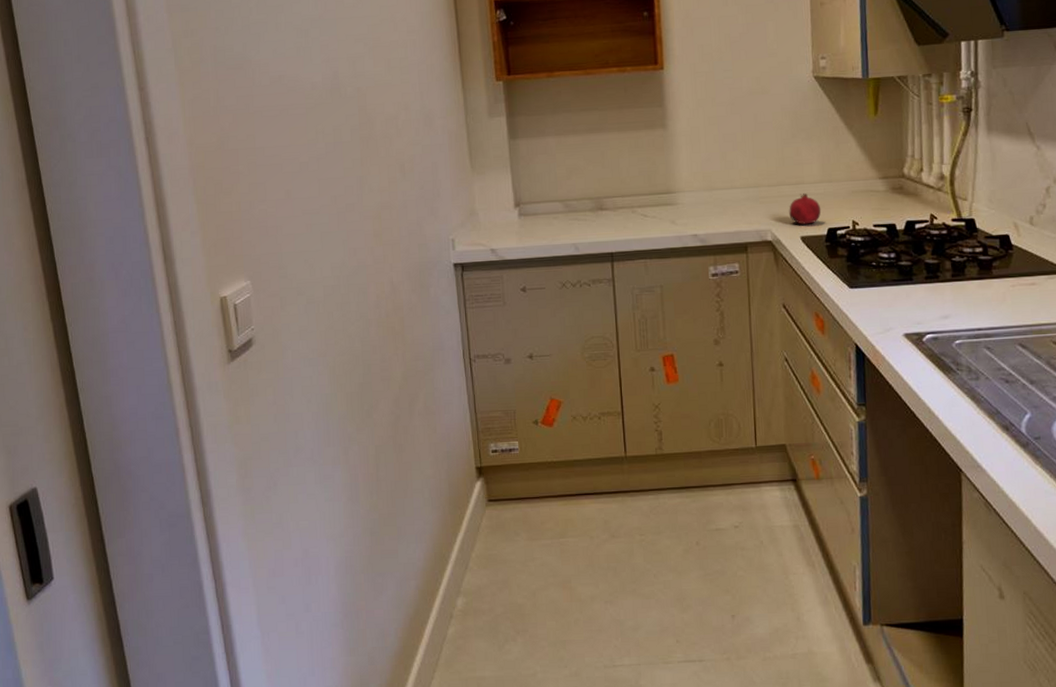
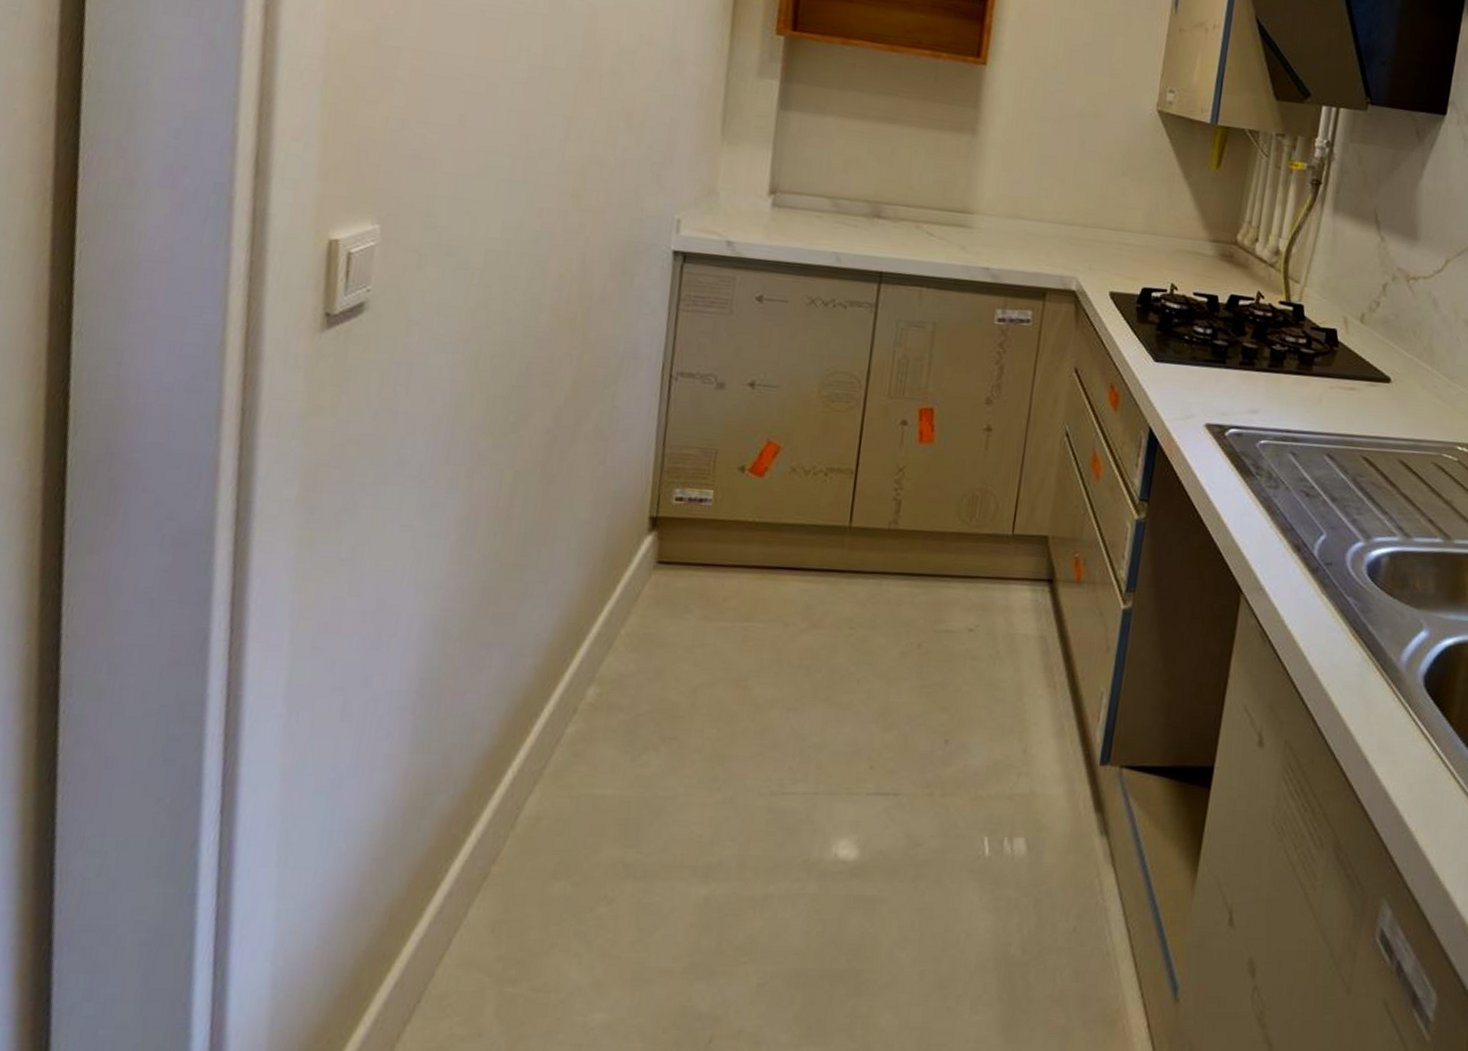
fruit: present [789,193,822,225] -> none [1101,242,1139,280]

